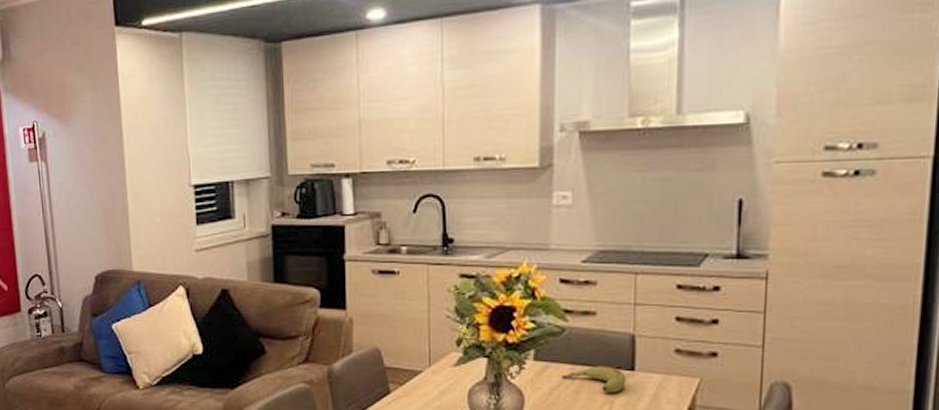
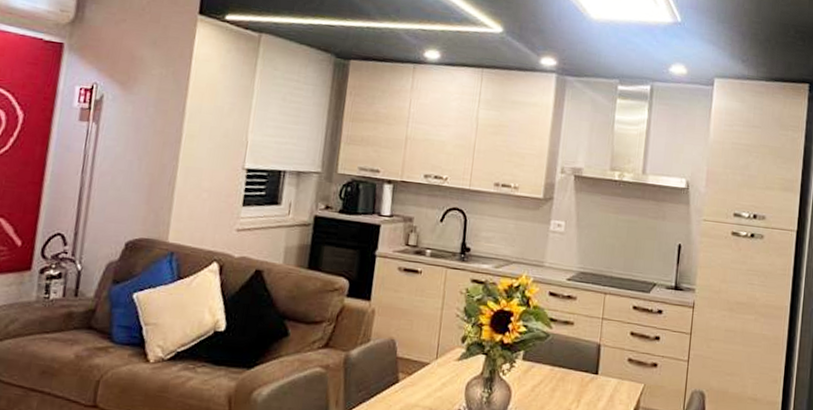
banana: present [561,365,626,393] -> none [542,368,592,393]

